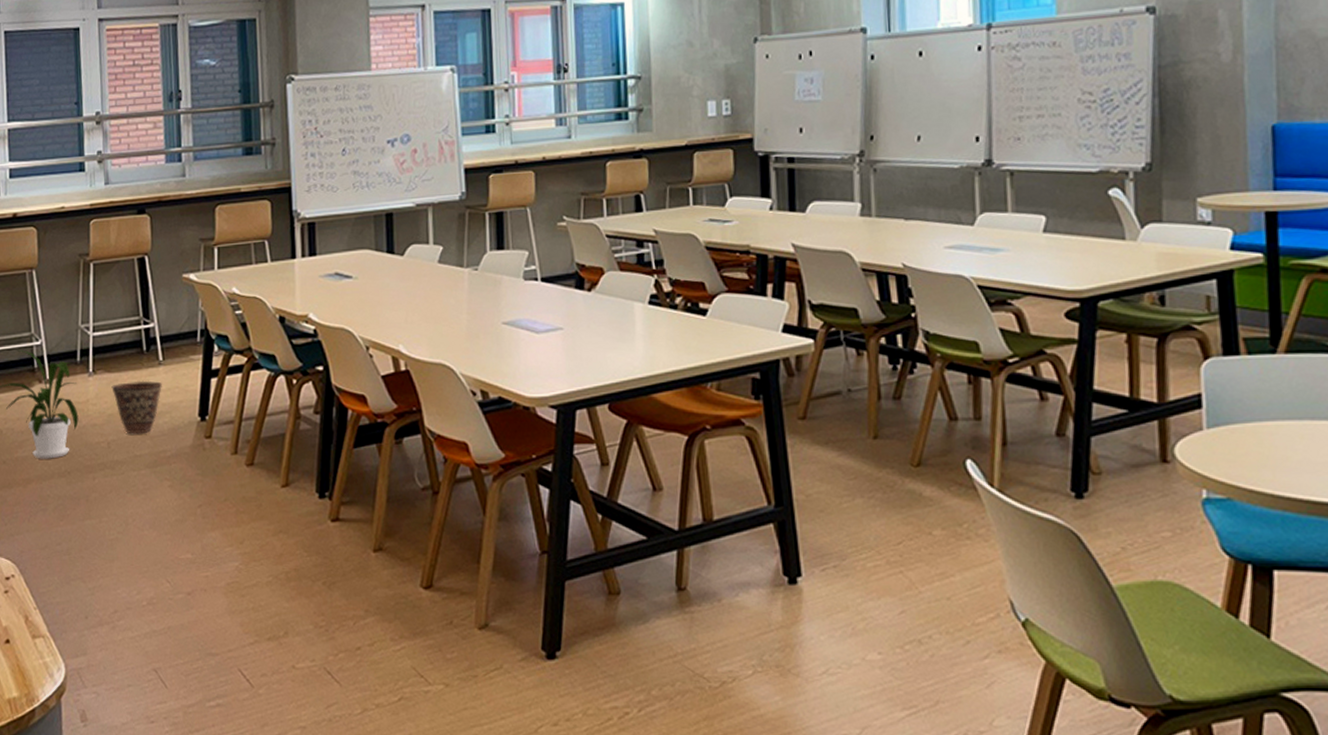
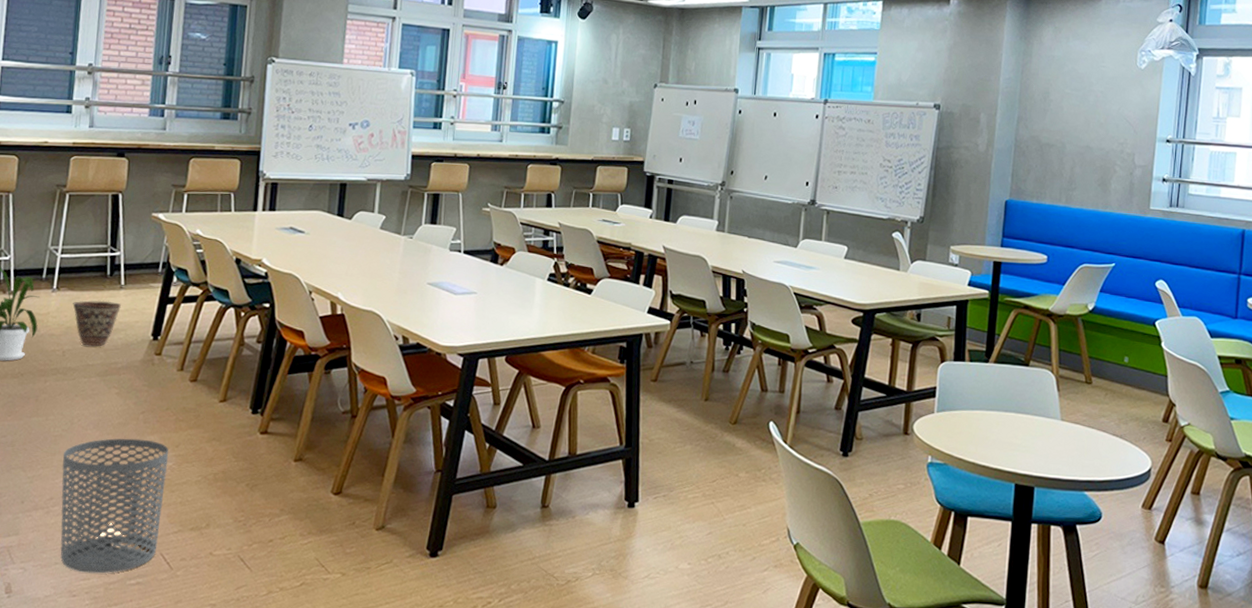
waste bin: none [121,537,234,695] -> present [60,438,169,574]

